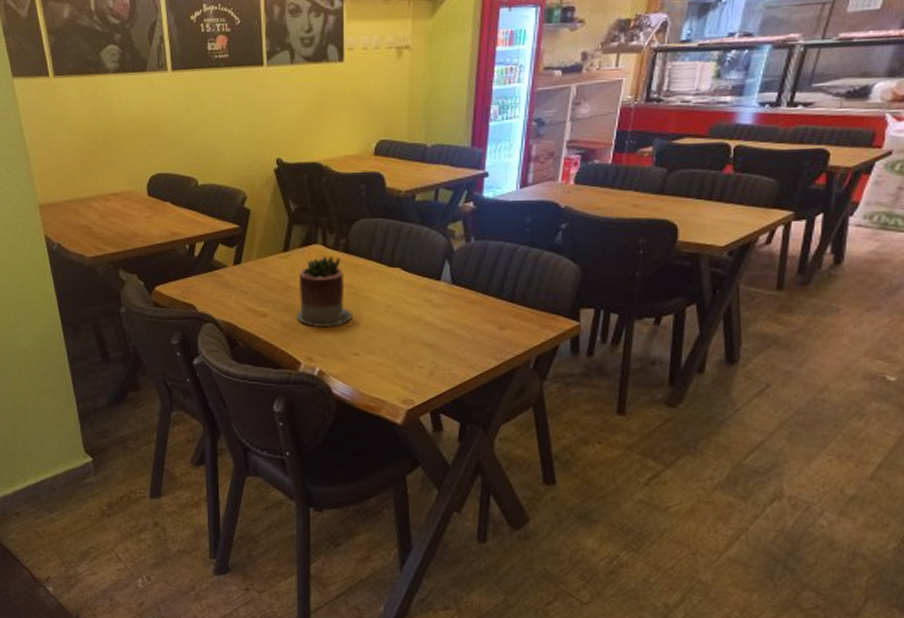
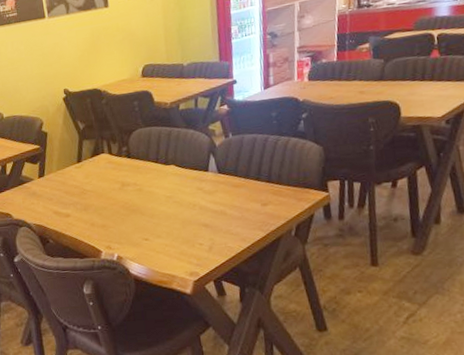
succulent planter: present [297,255,352,327] -> none [92,161,139,220]

